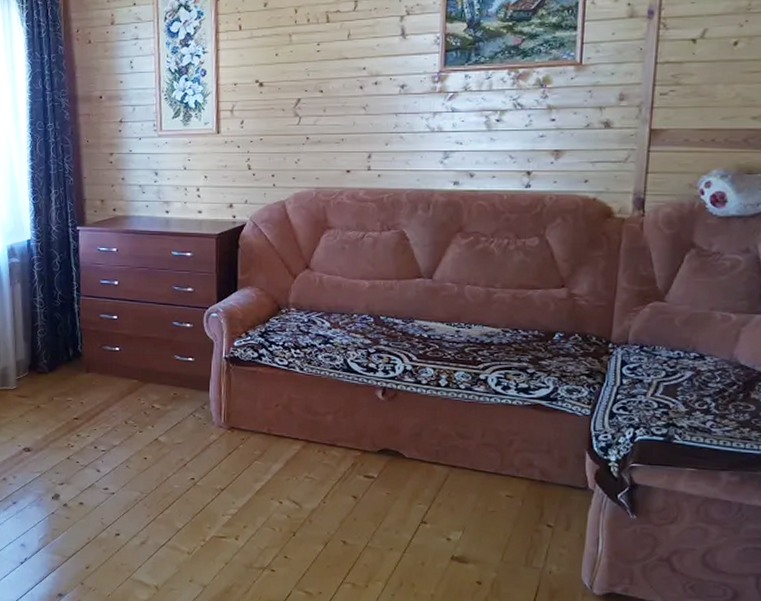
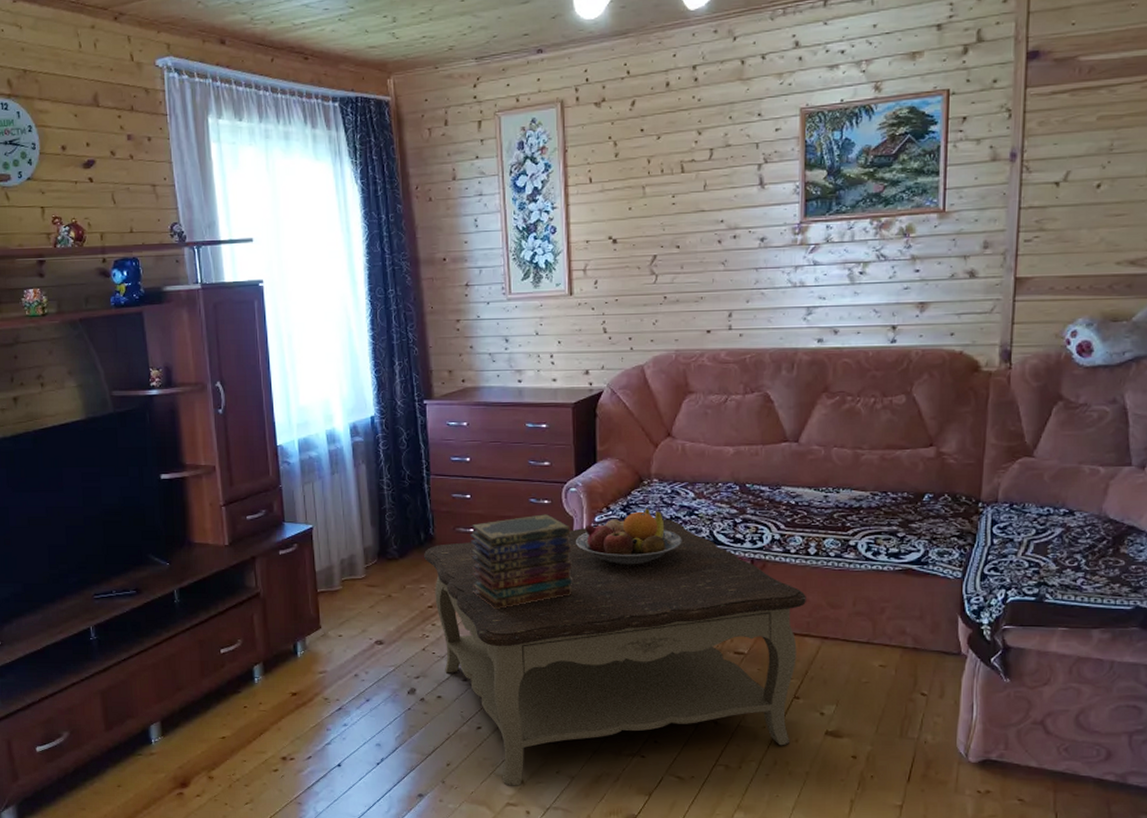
coffee table: none [72,346,436,592] -> present [424,519,806,786]
book stack: none [115,337,212,424] -> present [470,514,573,610]
fruit bowl: none [215,334,317,389] -> present [576,507,682,565]

